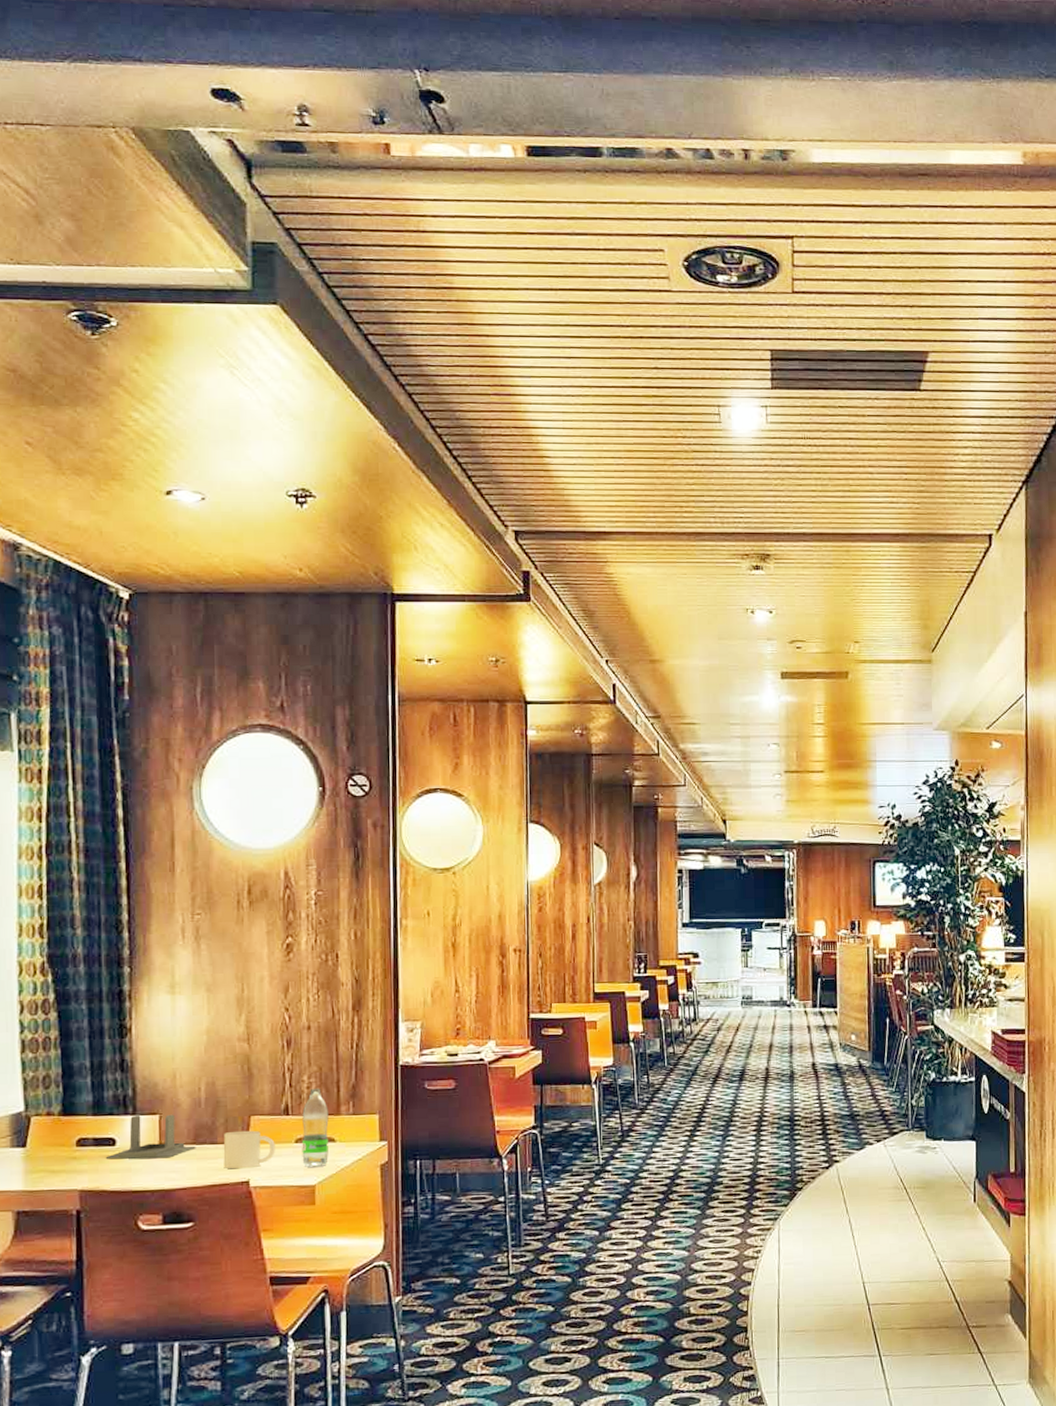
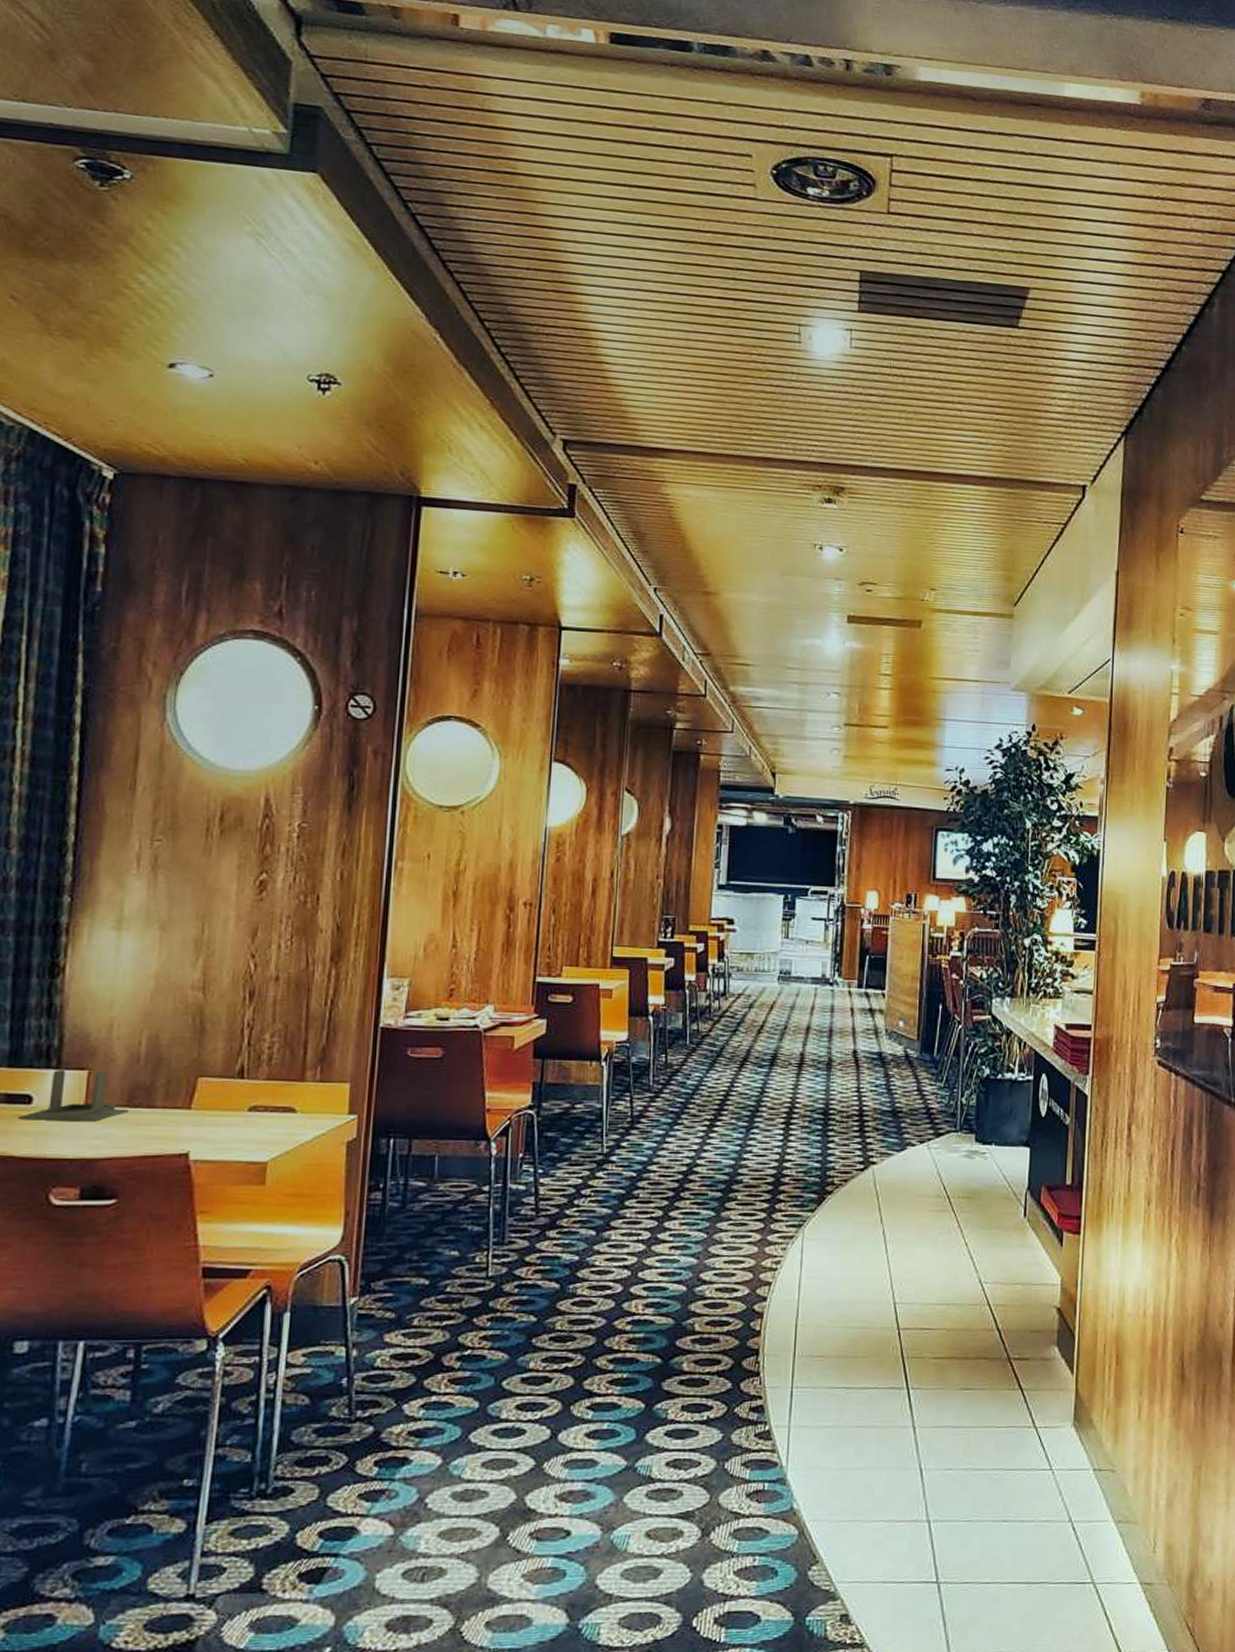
mug: present [223,1130,275,1169] -> none [160,1094,224,1139]
bottle: present [302,1088,329,1167] -> none [254,1048,291,1140]

